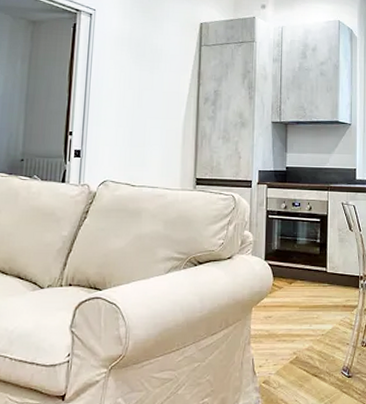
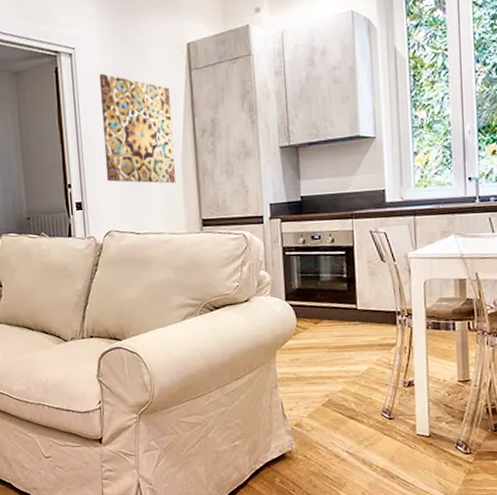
wall art: none [109,36,180,143] -> present [99,73,175,184]

